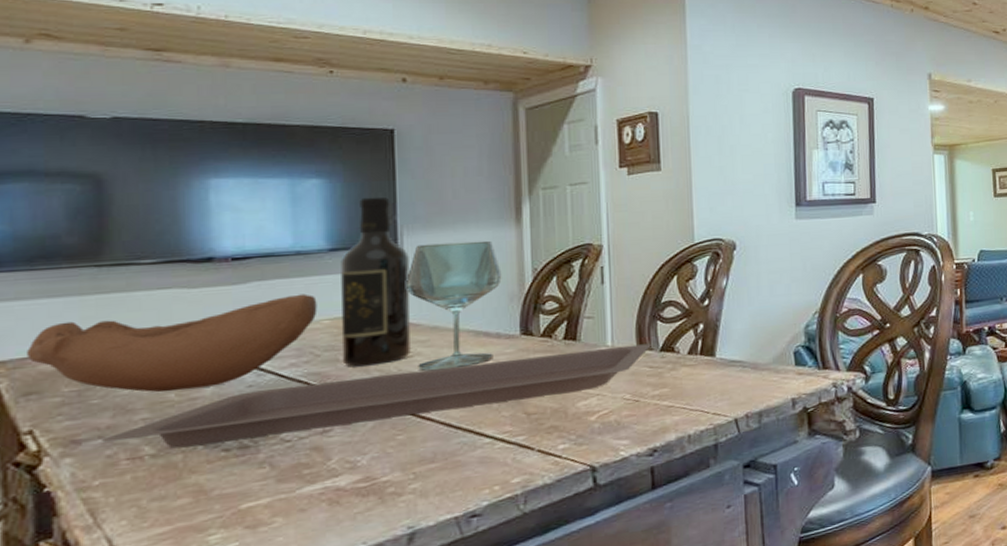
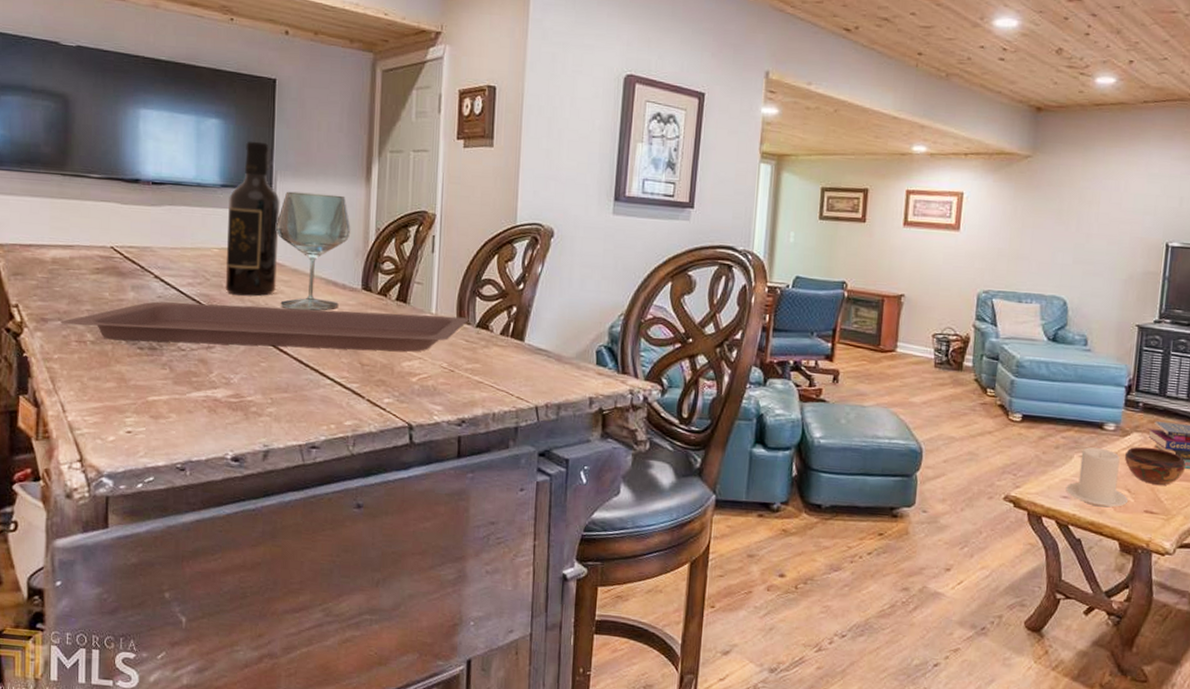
bowl: present [25,293,318,392] -> none [15,218,210,292]

